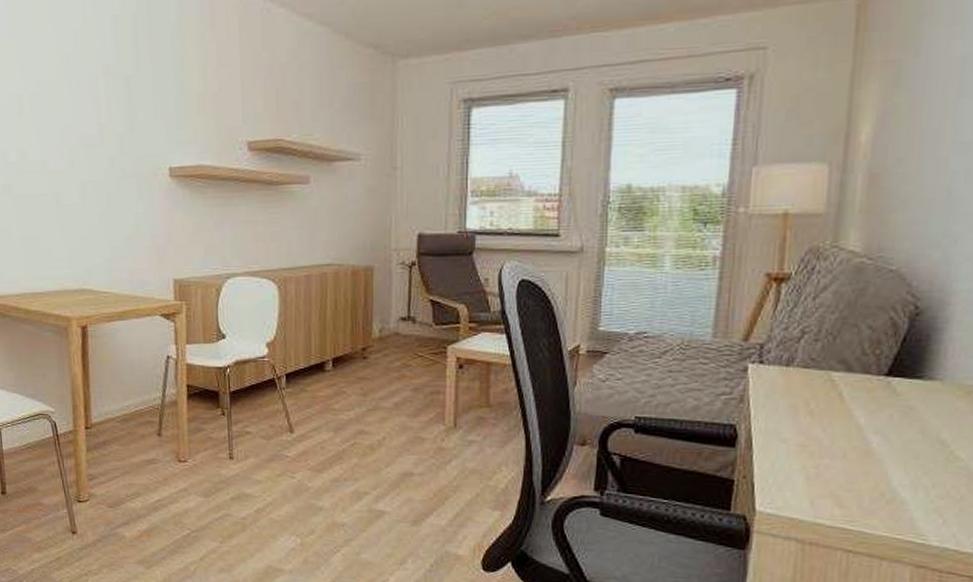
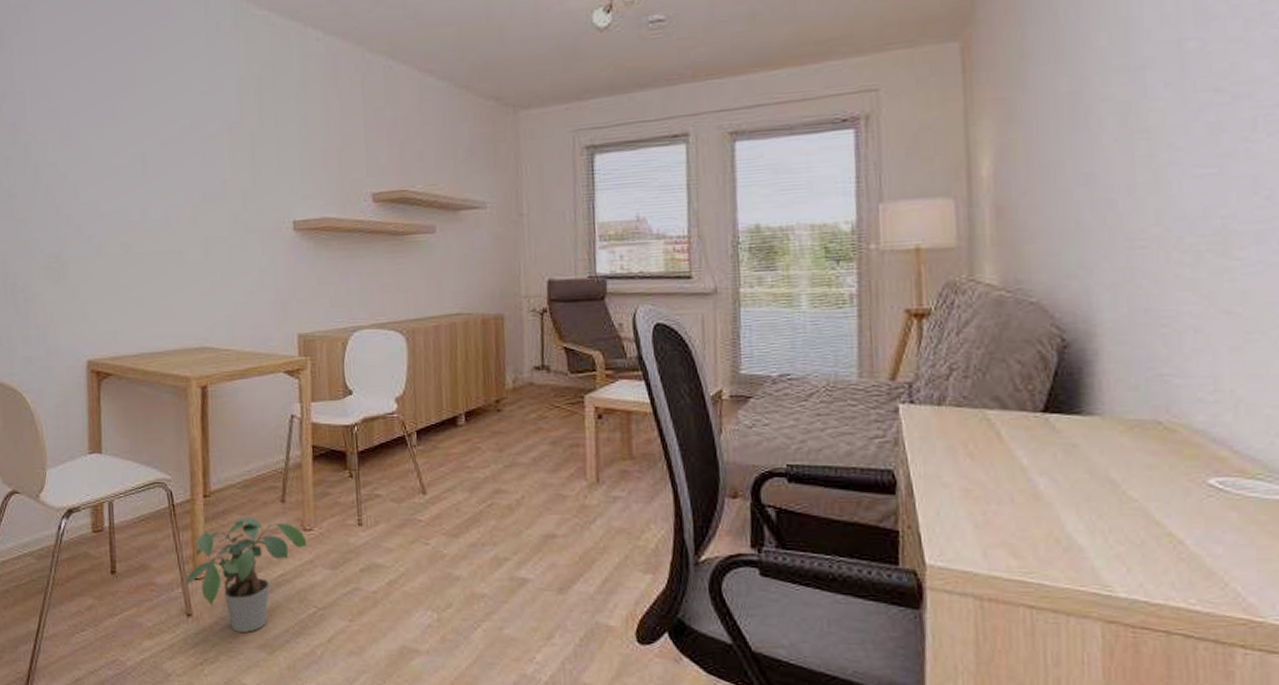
potted plant: none [70,449,182,549] -> present [185,518,307,632]

